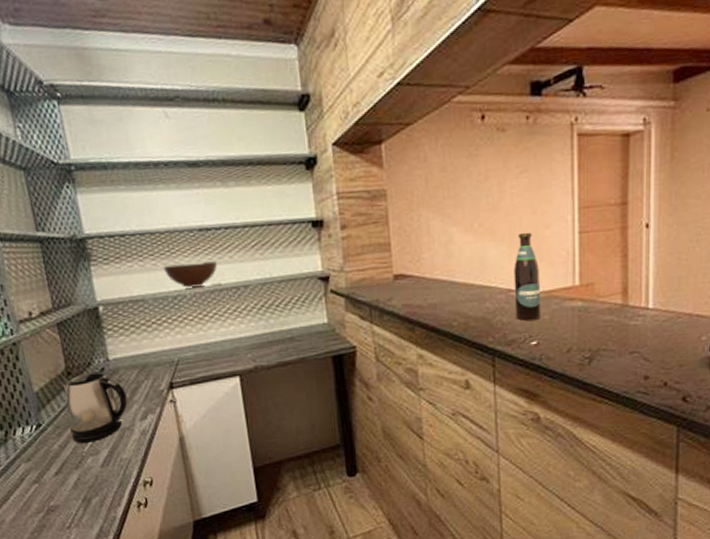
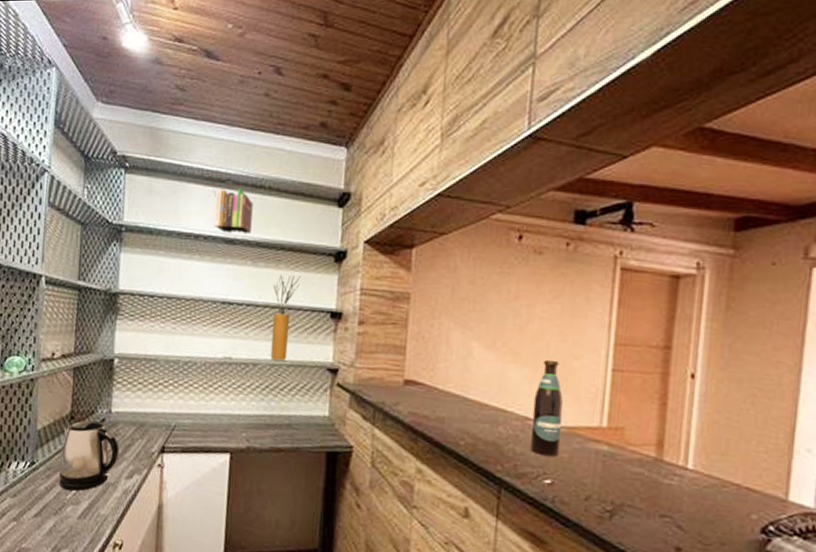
bowl: present [164,261,218,288] -> none [182,331,233,358]
books: none [166,105,213,156] -> present [213,188,254,234]
vase: none [249,189,277,280] -> present [270,274,300,362]

